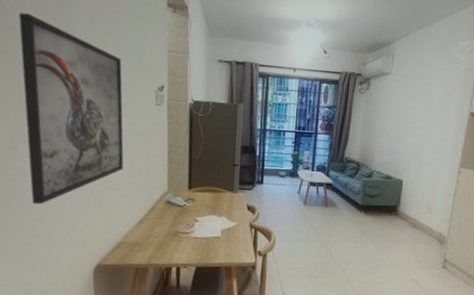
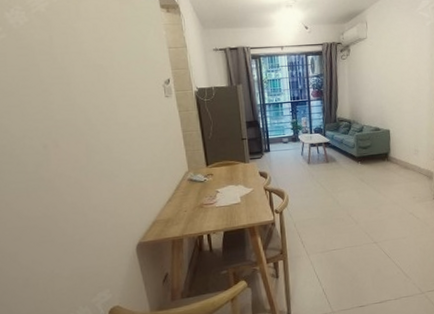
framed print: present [18,12,124,205] -> none [29,32,147,200]

